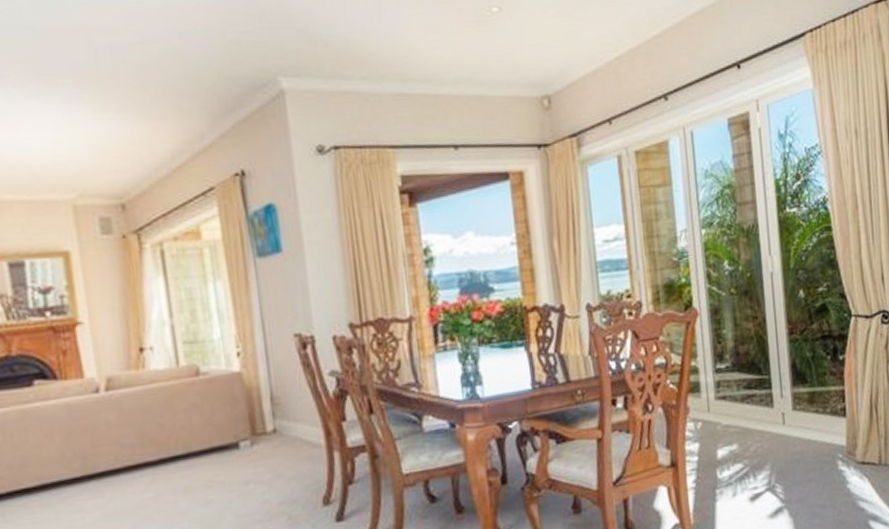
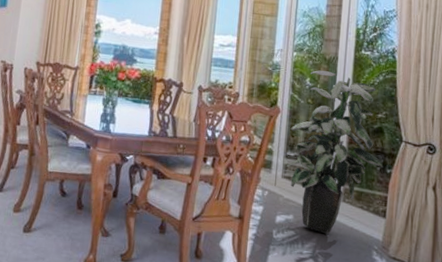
indoor plant: none [716,245,834,457] -> present [286,70,384,235]

